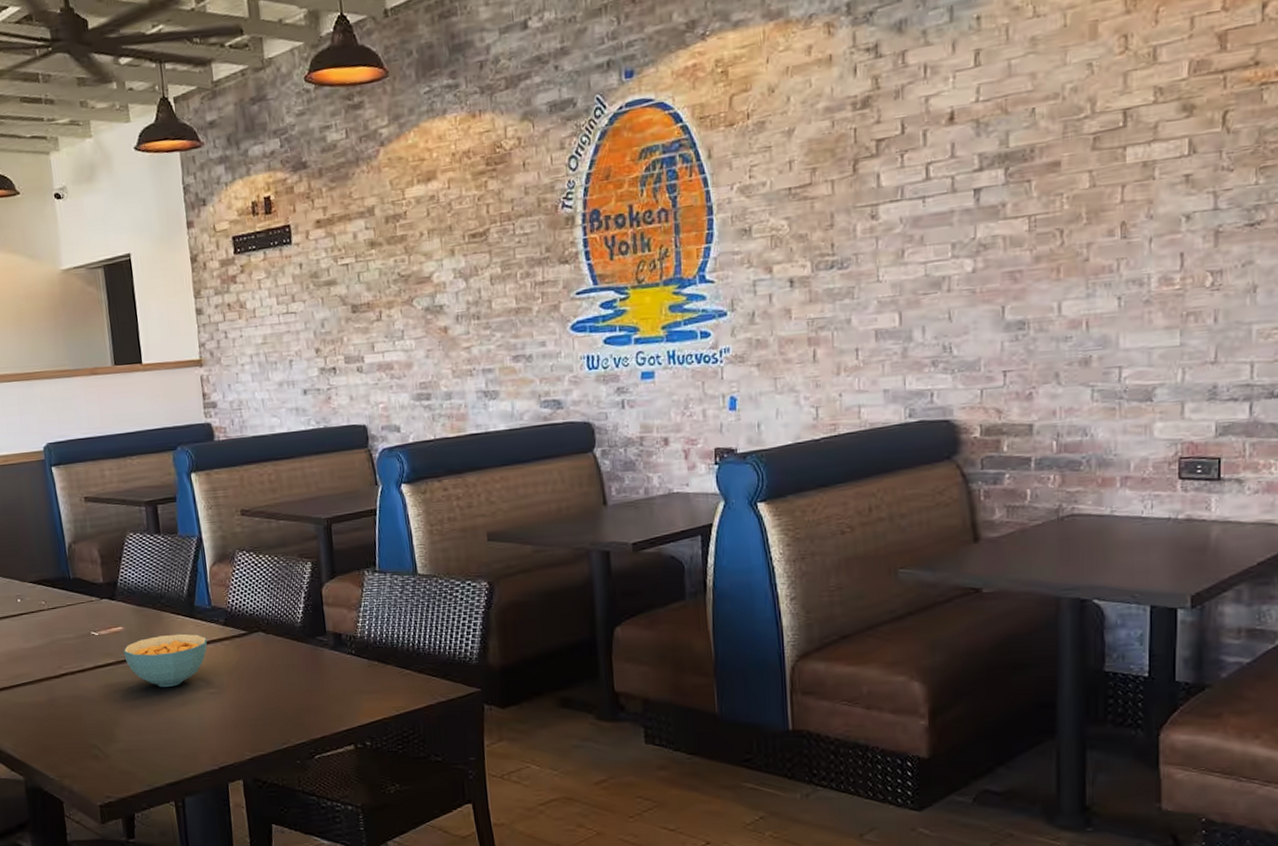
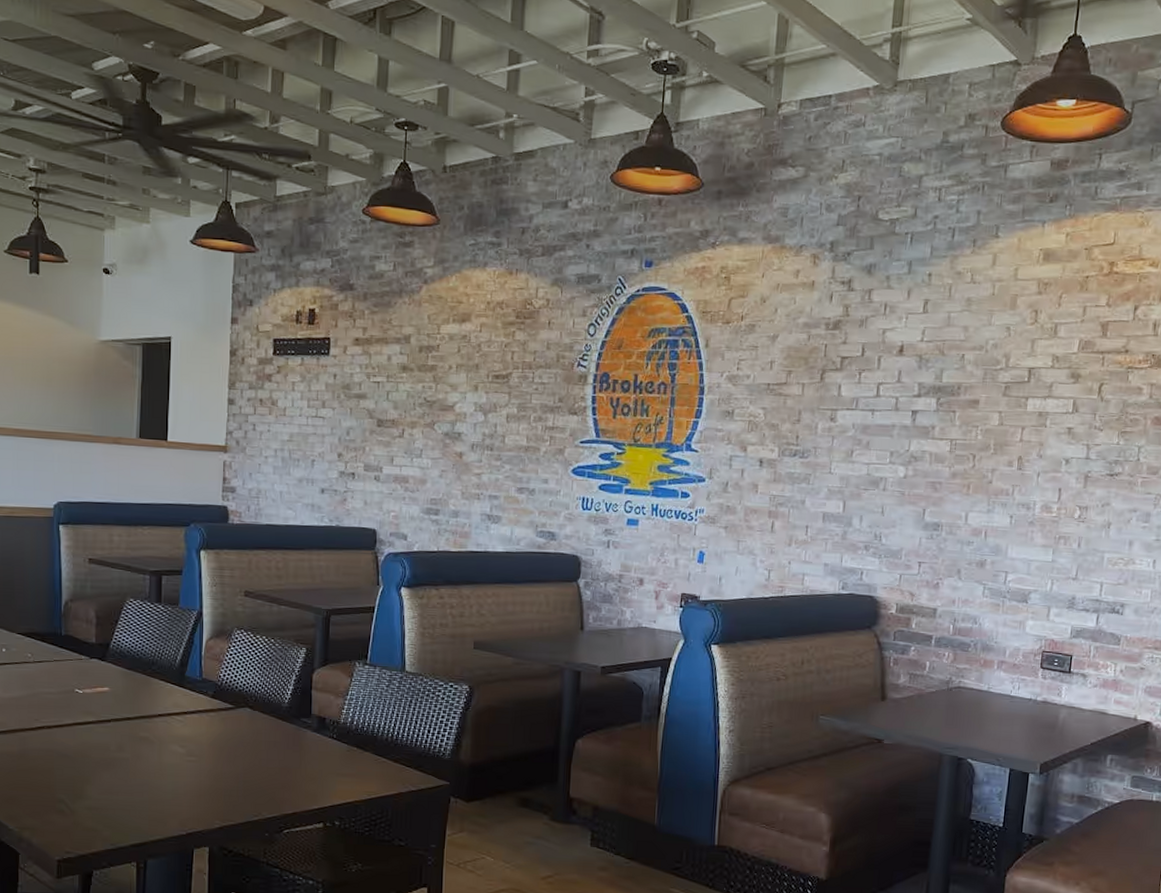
cereal bowl: present [123,633,208,687] -> none [106,700,193,751]

